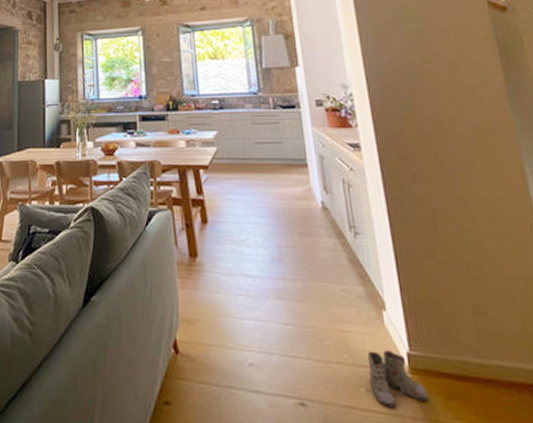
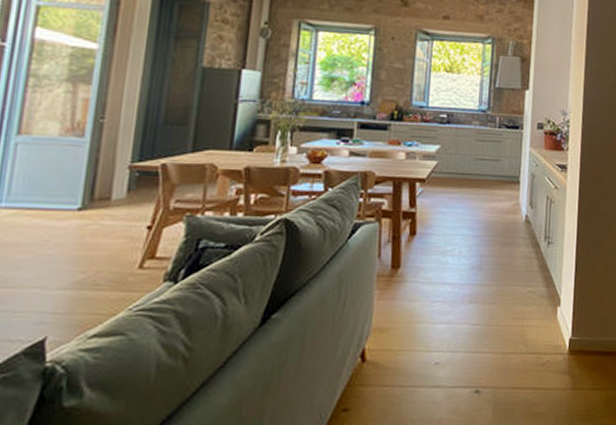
boots: present [365,350,428,409] -> none [531,338,578,385]

